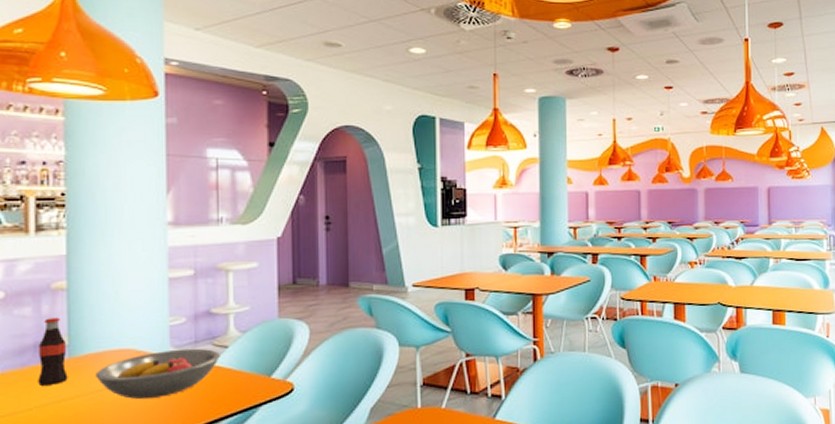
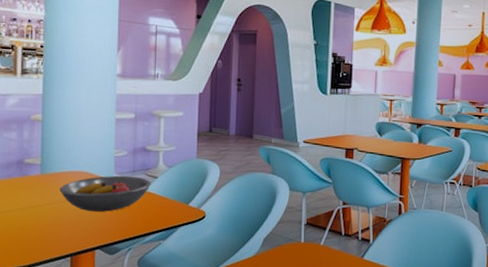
bottle: present [38,317,68,386] -> none [19,142,40,194]

